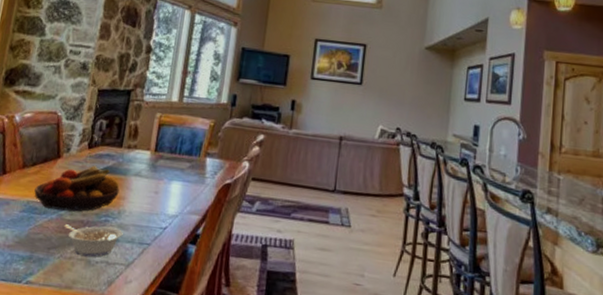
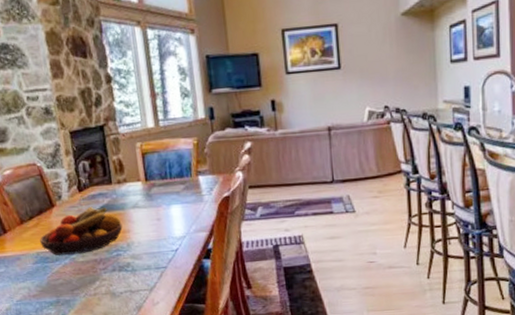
legume: present [64,224,123,257] -> none [80,259,138,291]

